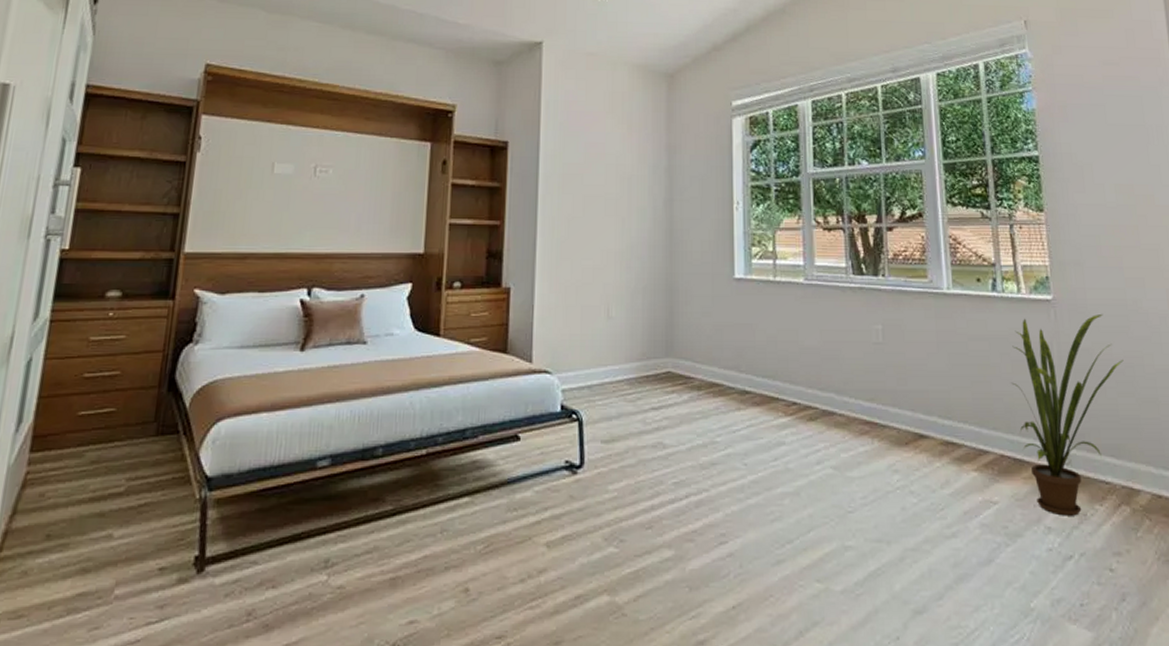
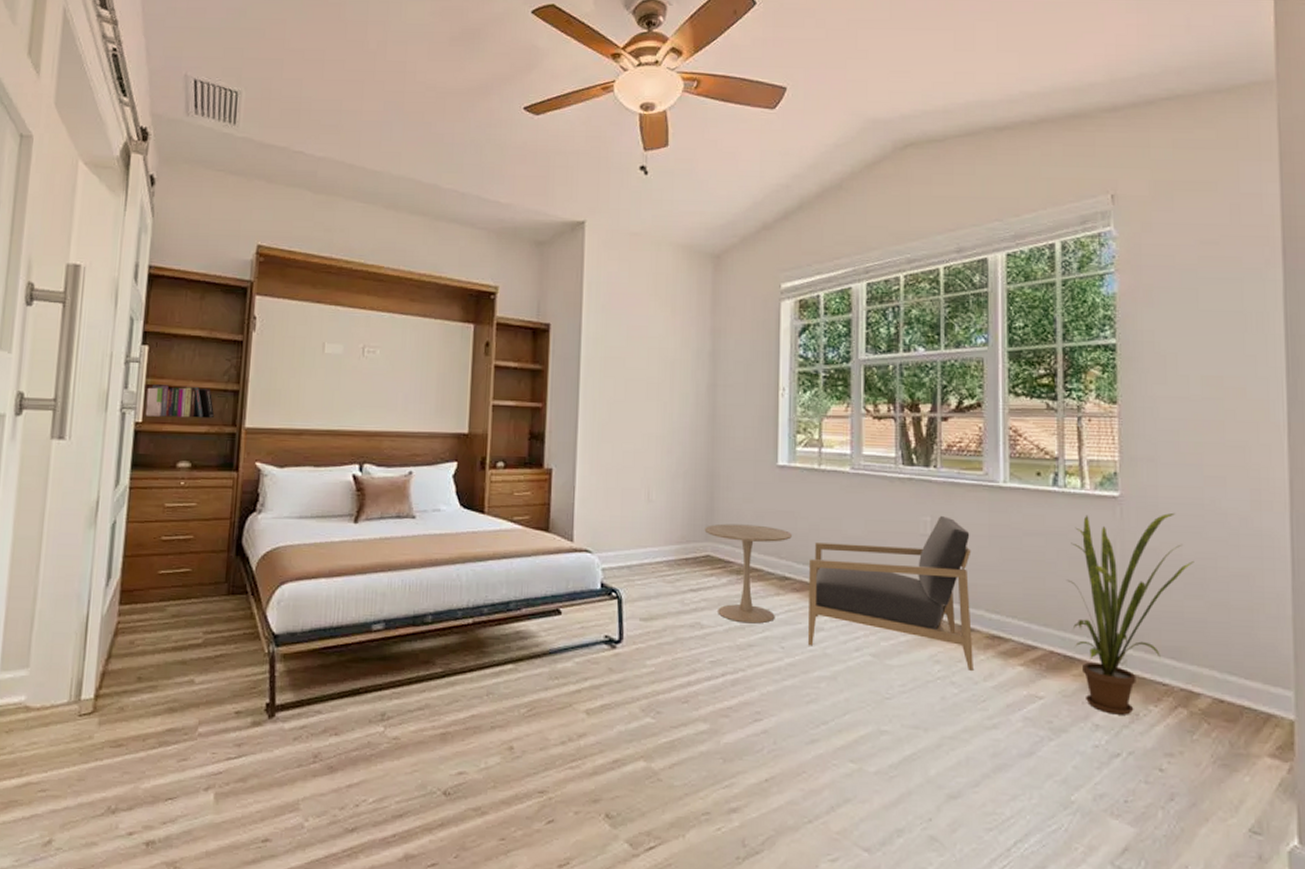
books: none [73,209,151,244] -> present [145,384,215,419]
side table: none [664,338,752,441] -> present [704,523,793,624]
armchair: none [768,324,930,478] -> present [808,516,973,670]

